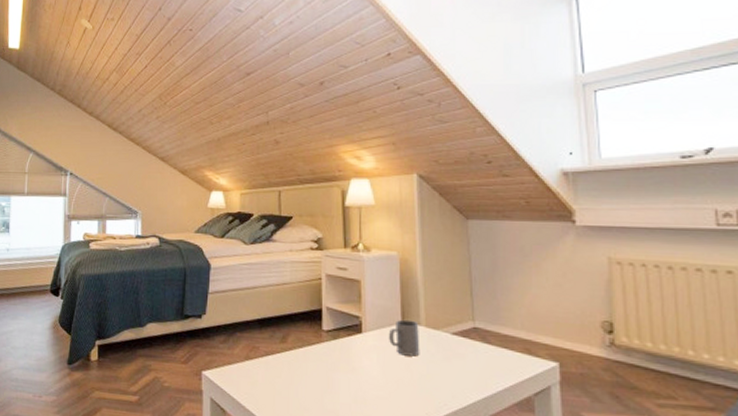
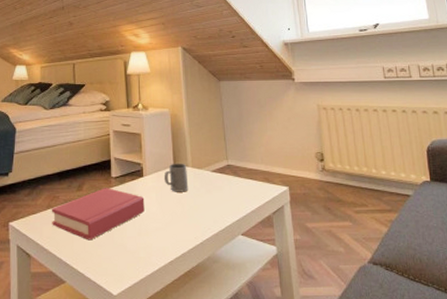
hardback book: none [249,342,363,402] -> present [51,188,145,241]

